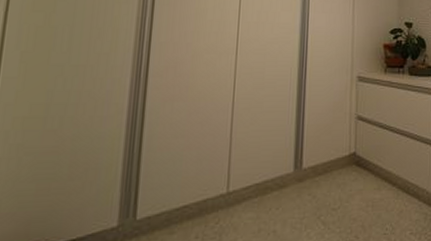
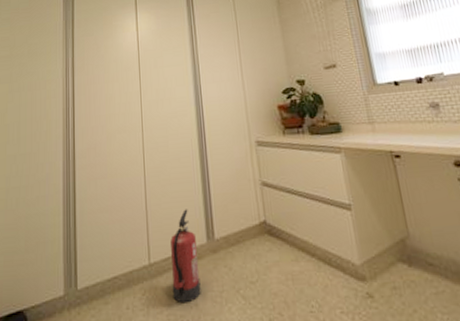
fire extinguisher: none [250,138,282,231] -> present [171,209,201,304]

